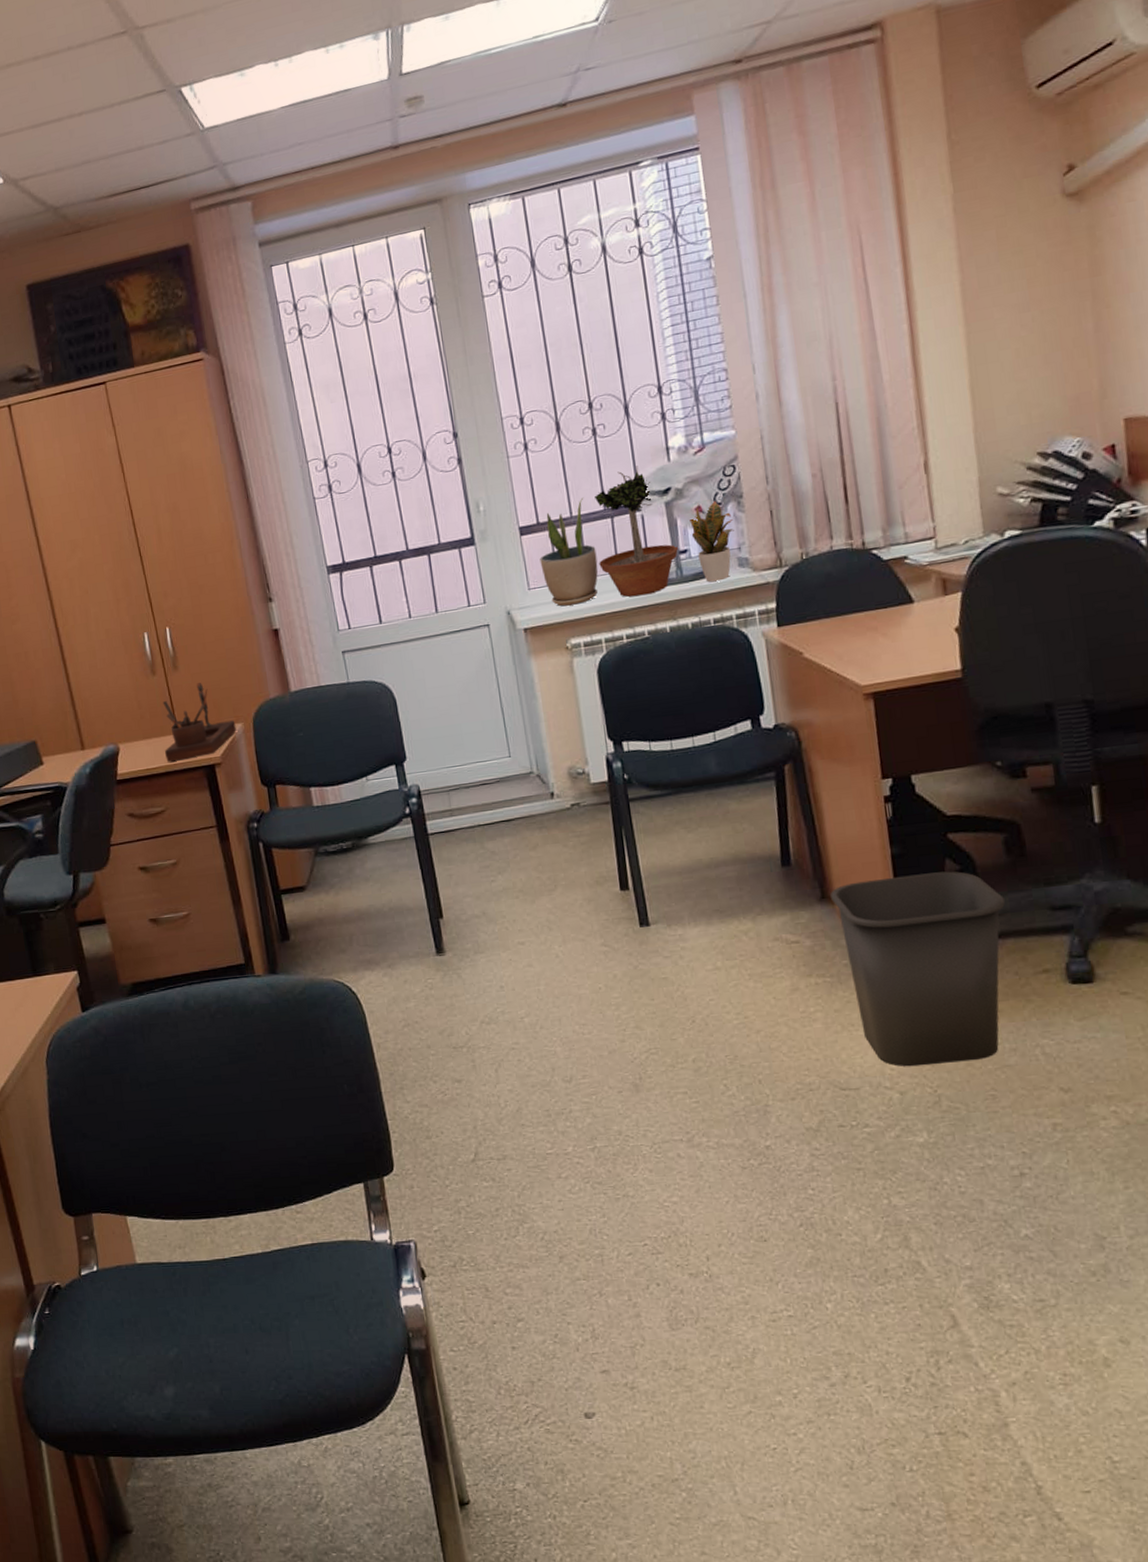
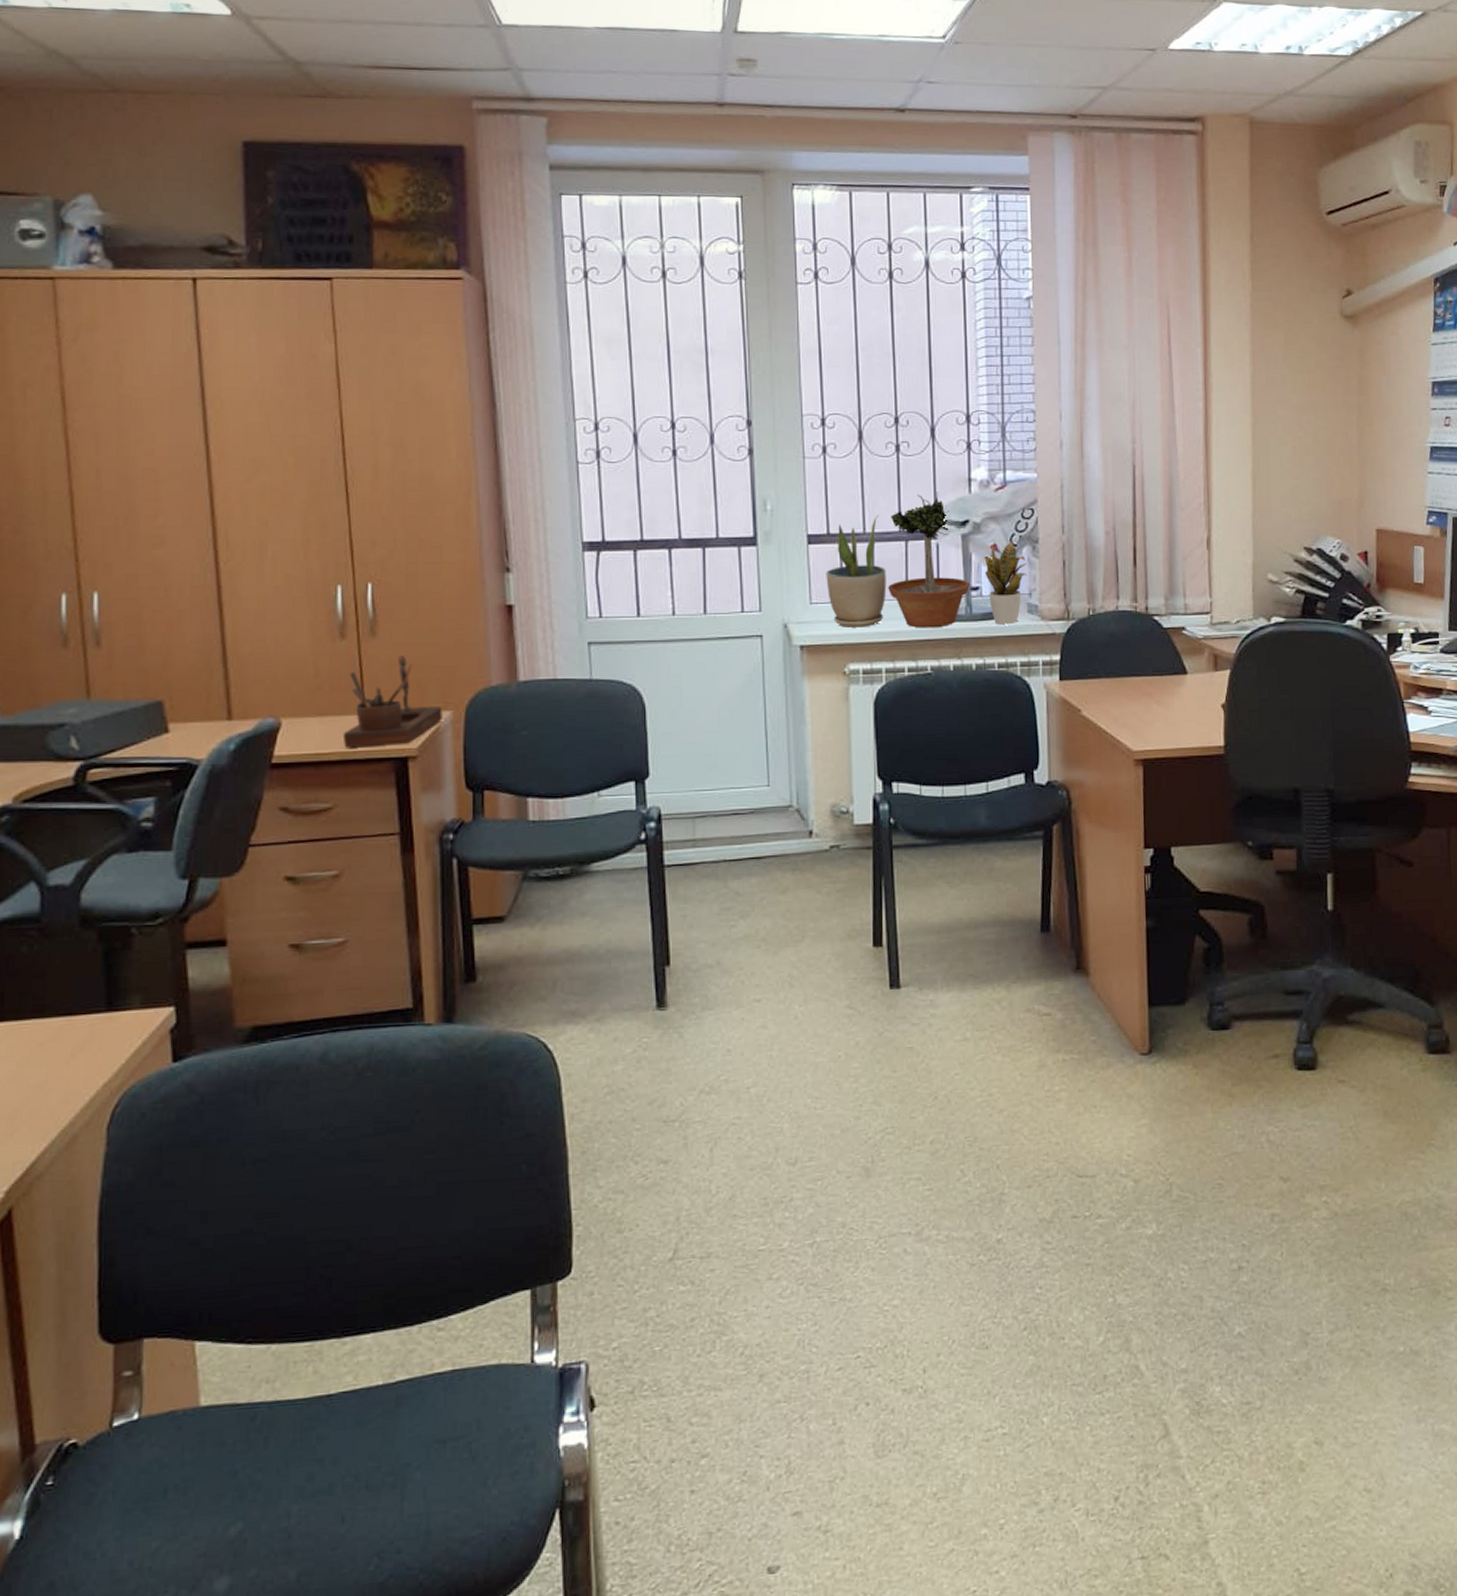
waste bin: present [830,871,1005,1066] -> none [1086,948,1245,1152]

